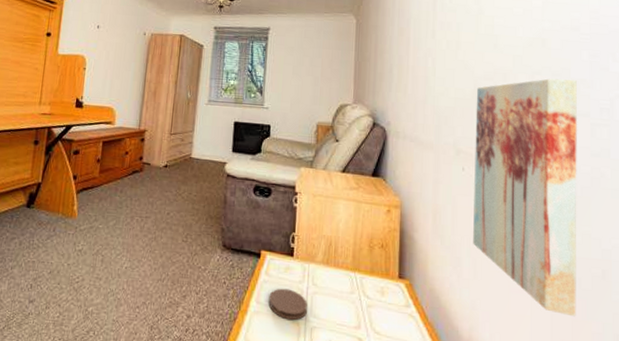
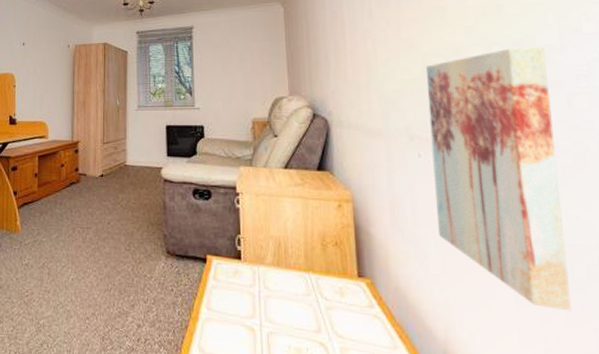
coaster: present [268,288,307,320] -> none [219,293,261,326]

